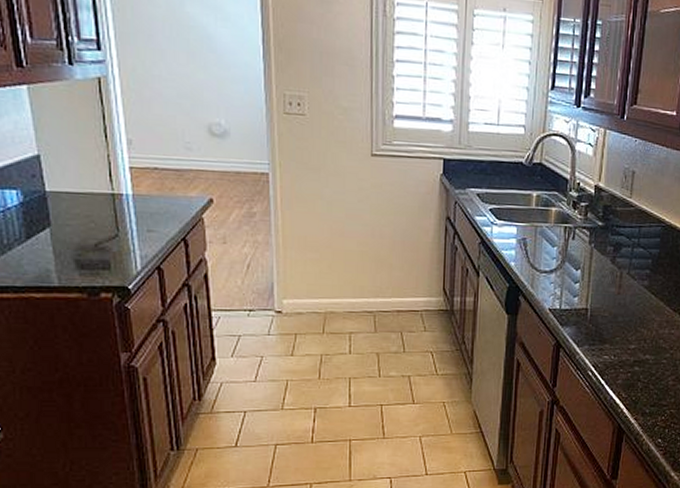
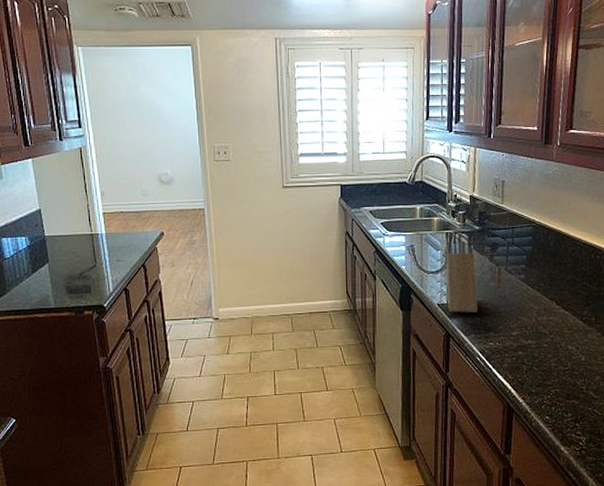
knife block: none [560,229,596,321] -> present [446,234,478,313]

